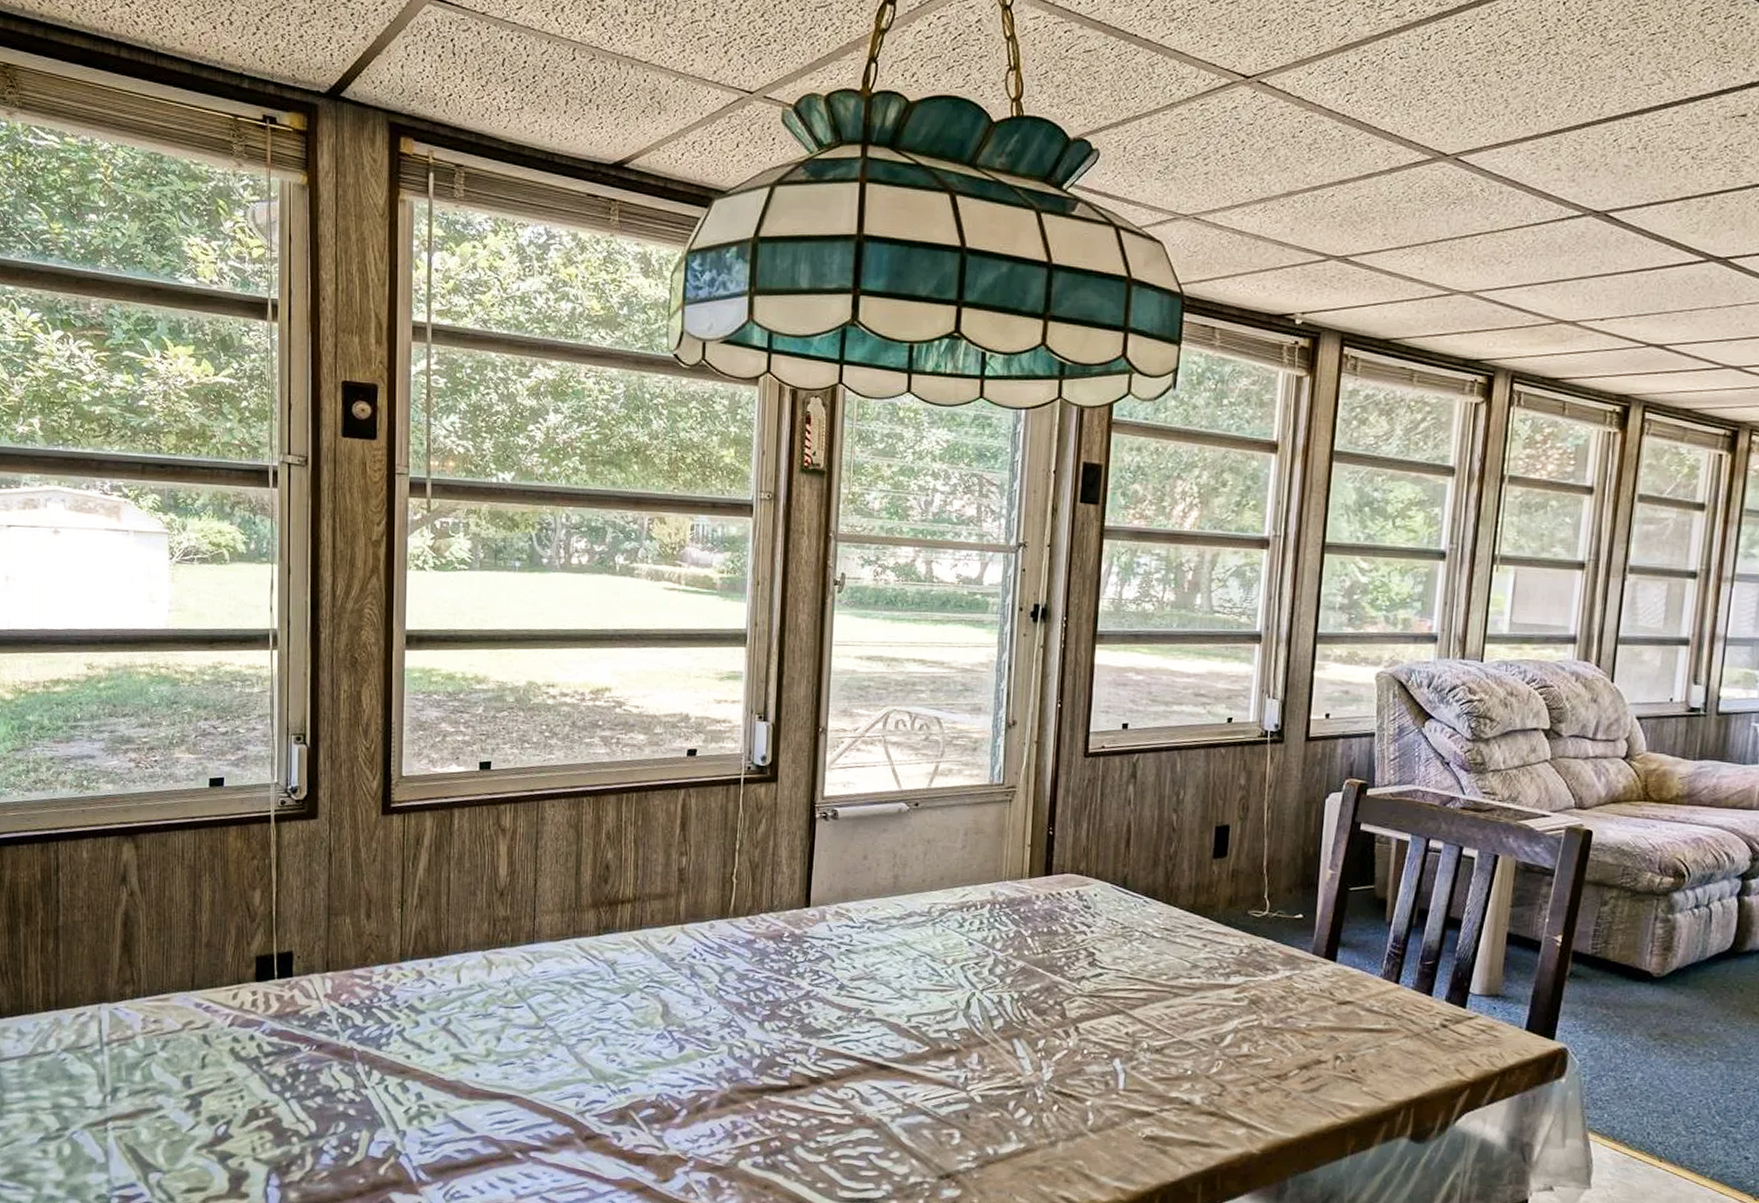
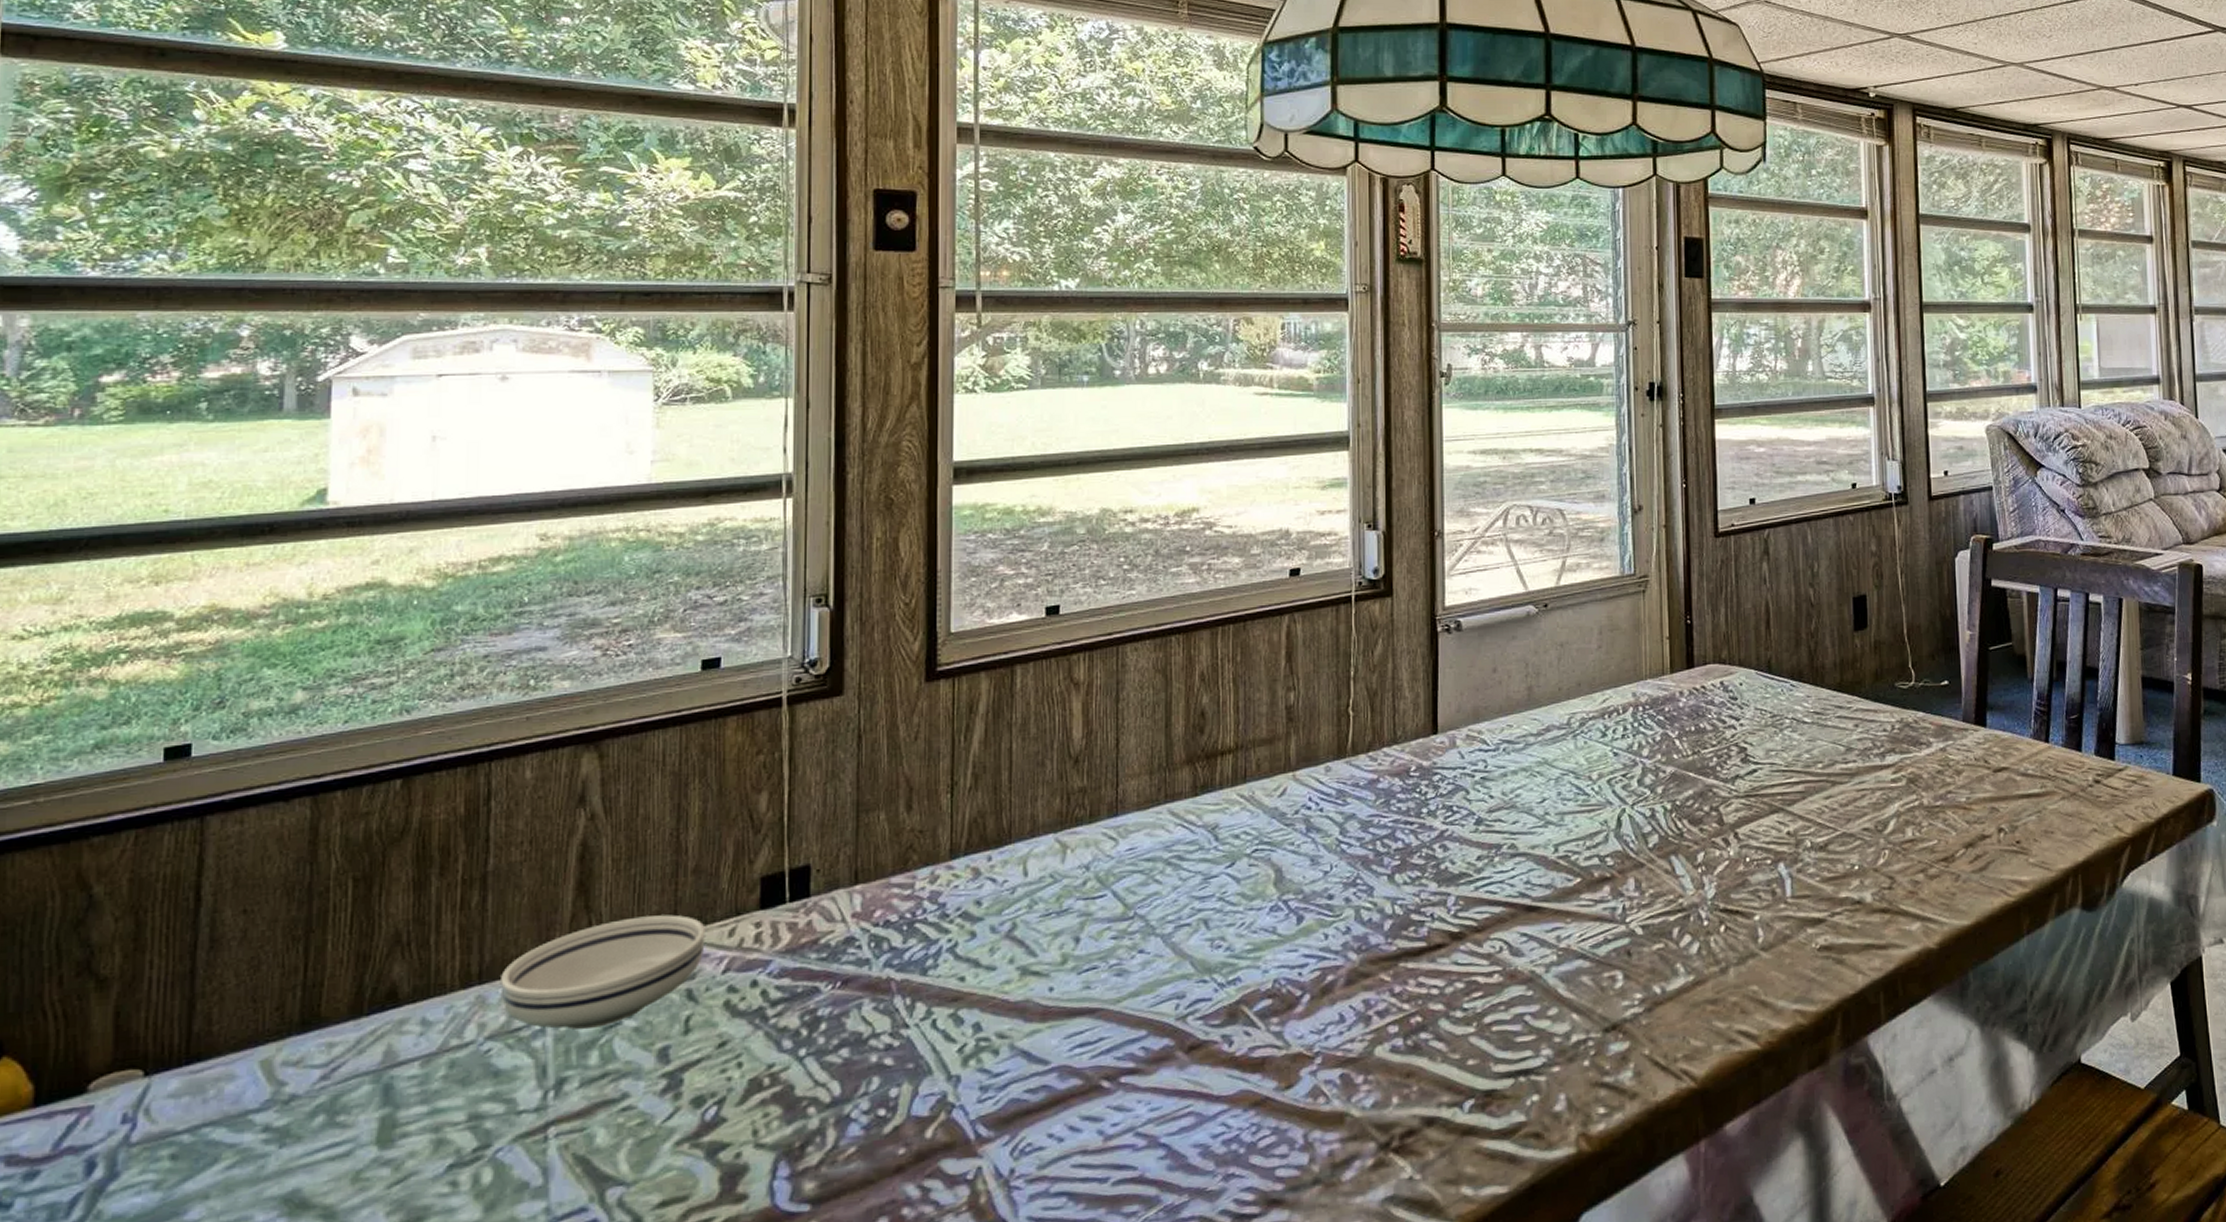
bowl: none [71,975,216,1054] -> present [501,914,706,1030]

